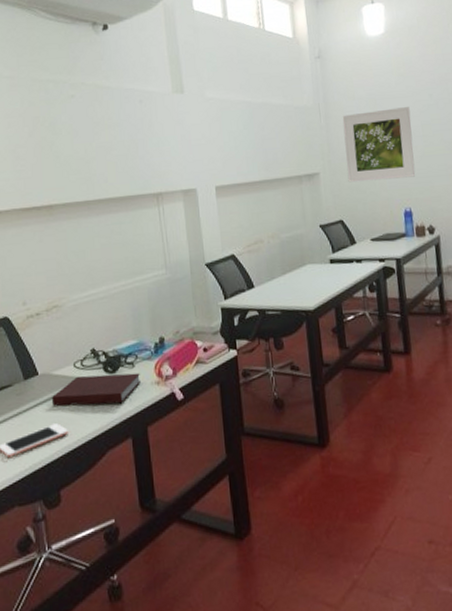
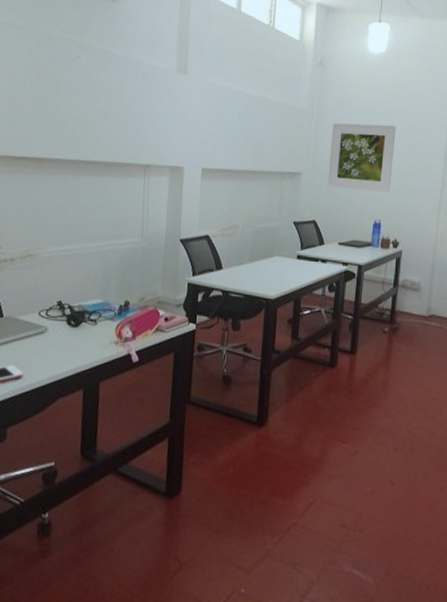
notebook: present [52,372,142,407] -> none [12,324,101,357]

